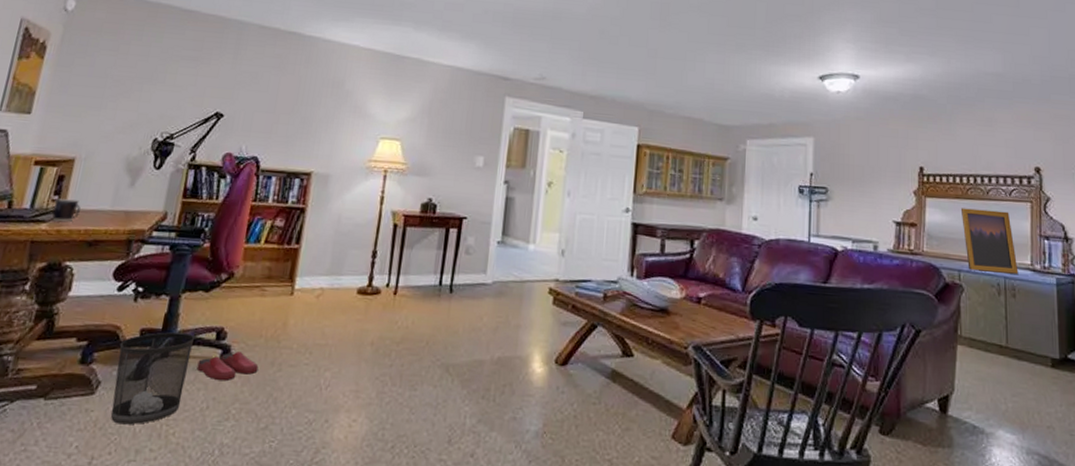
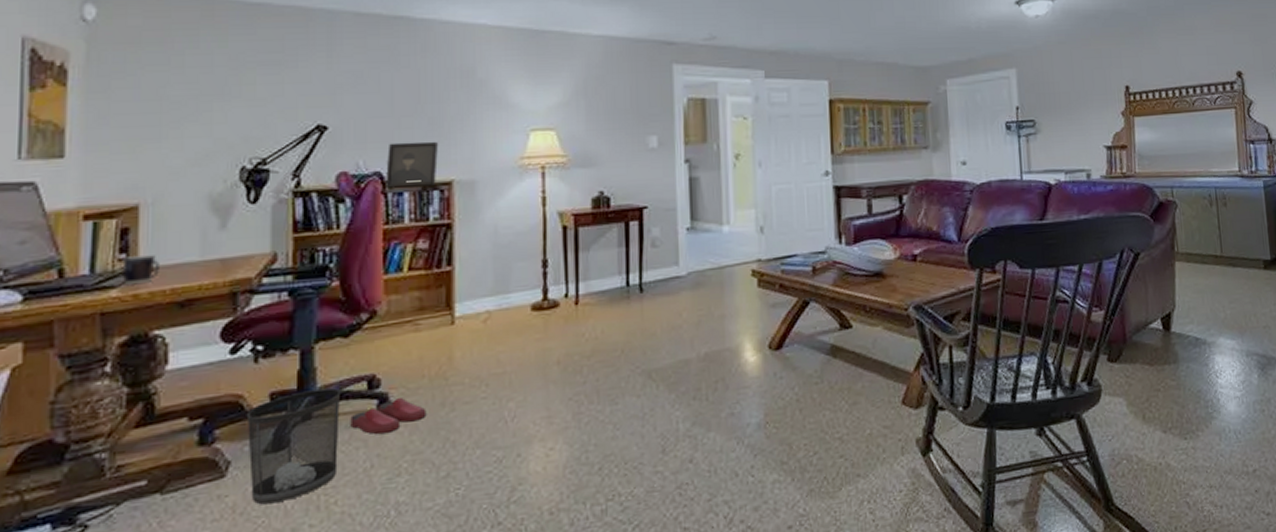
picture frame: none [259,134,306,174] -> present [386,142,439,188]
picture frame: present [960,208,1019,274] -> none [1168,121,1228,185]

